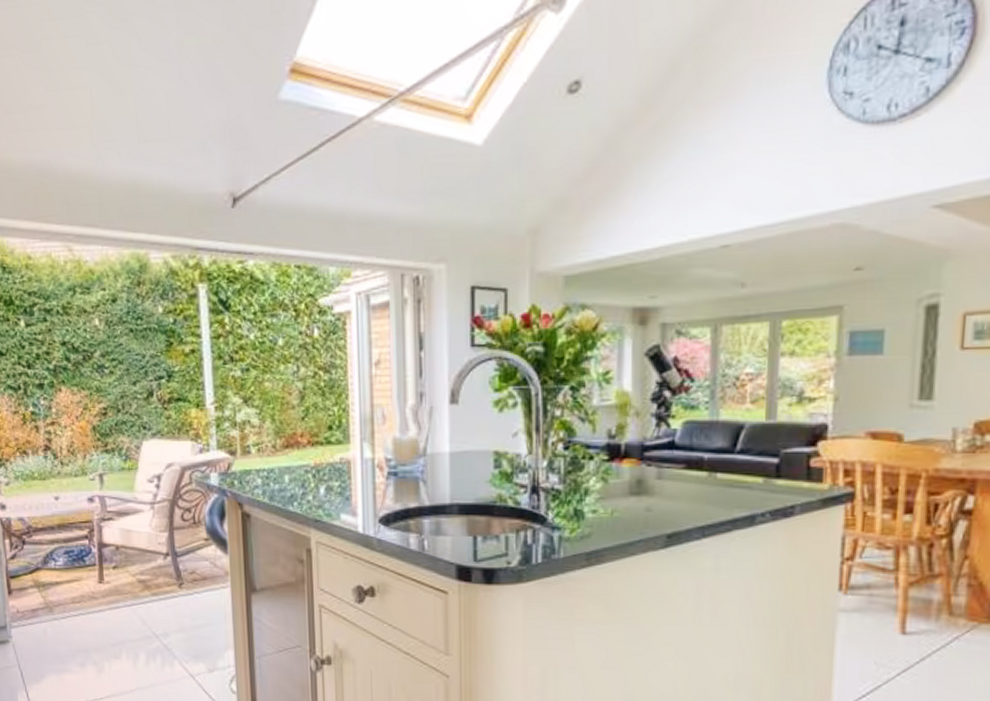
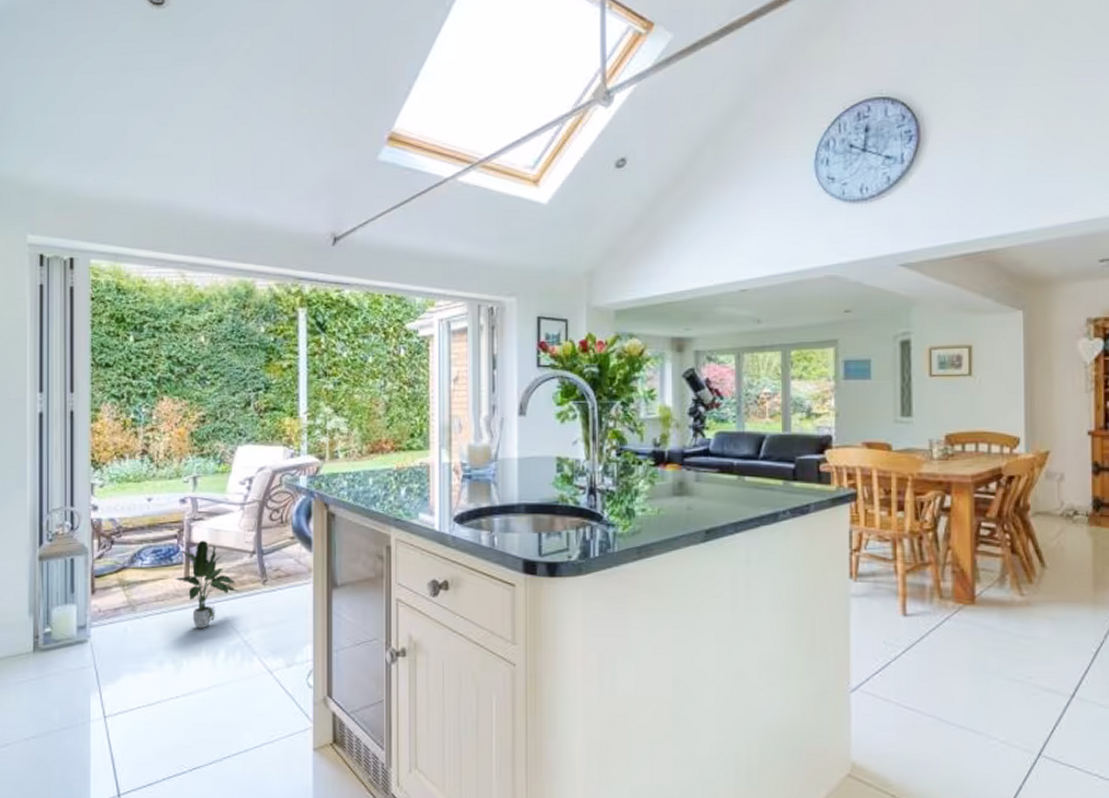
potted plant: none [89,541,155,632] -> present [175,540,238,629]

